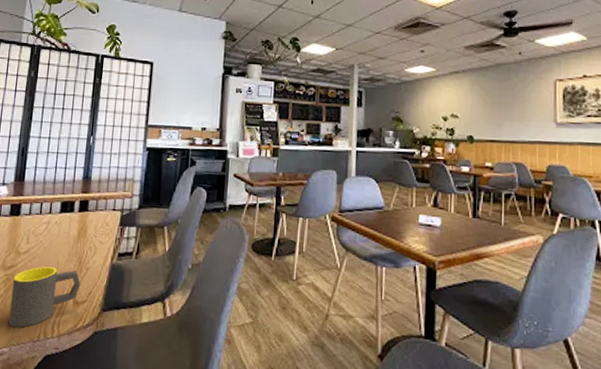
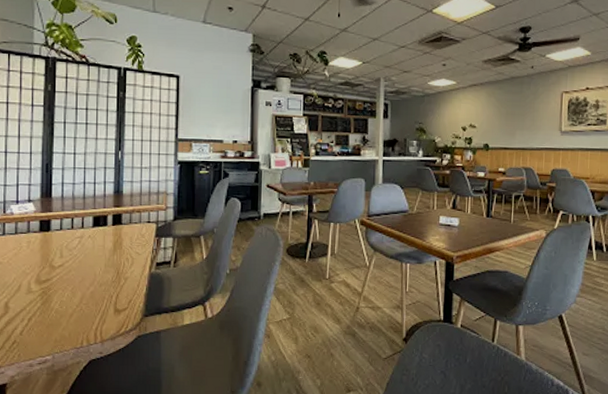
mug: present [8,266,81,328] -> none [49,279,121,337]

